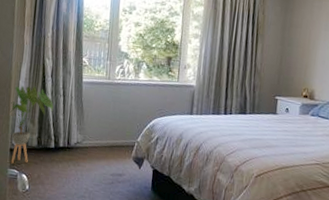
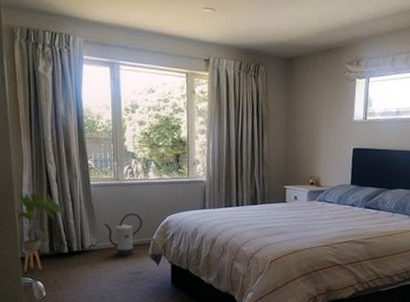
watering can: none [91,113,129,156] -> present [104,213,142,256]

